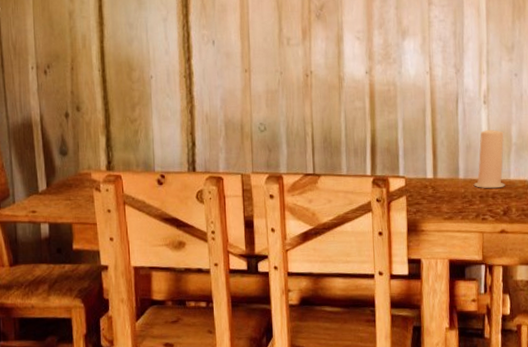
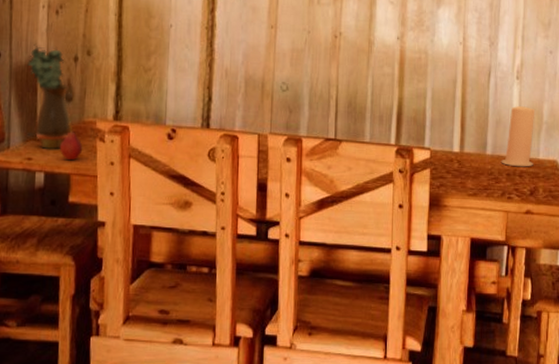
vase: none [23,103,68,202] -> present [27,43,71,150]
fruit: none [59,175,81,210] -> present [59,123,83,160]

